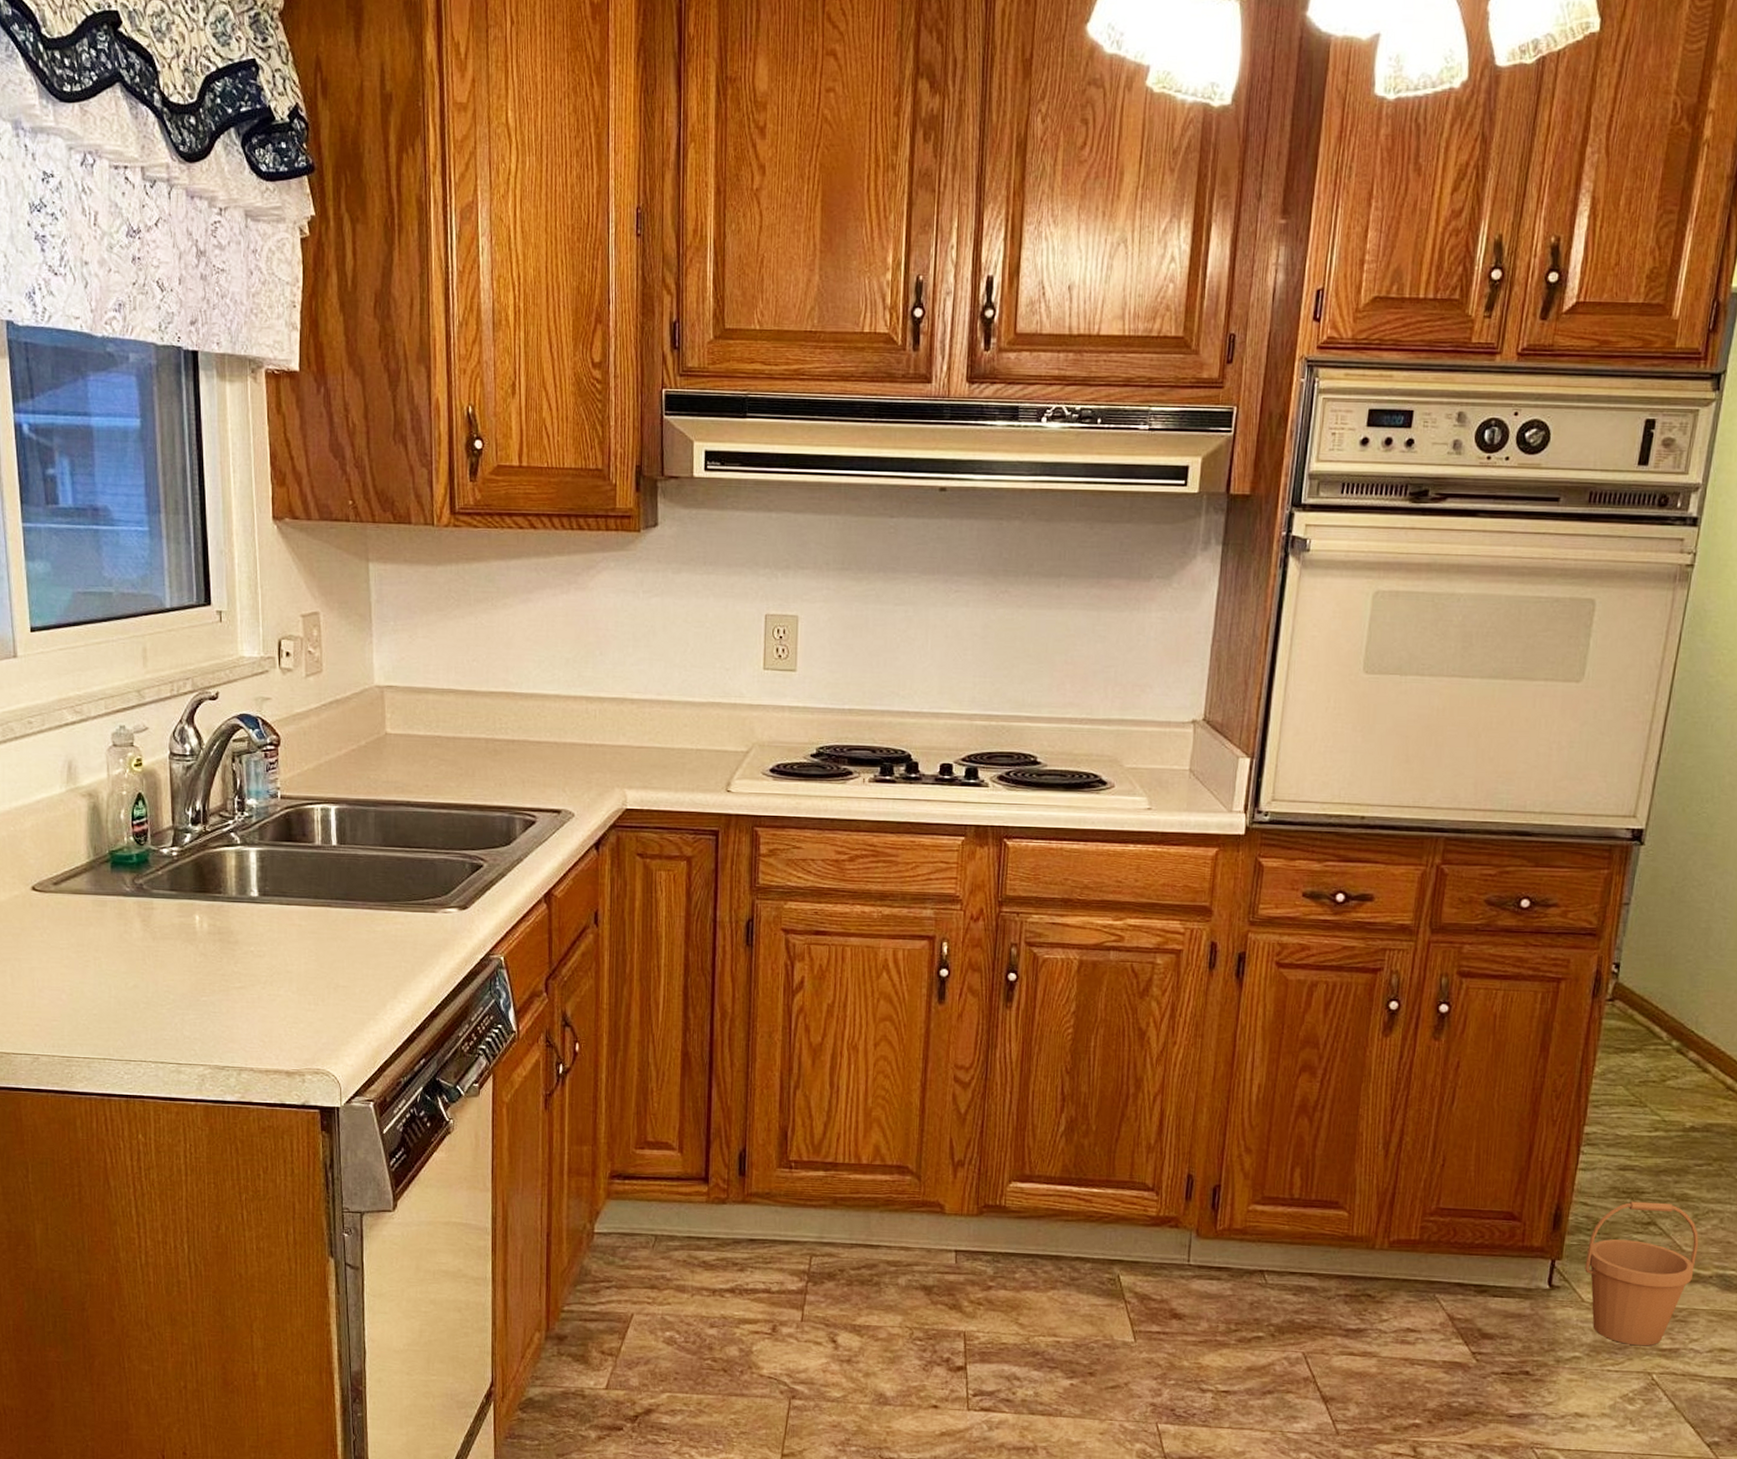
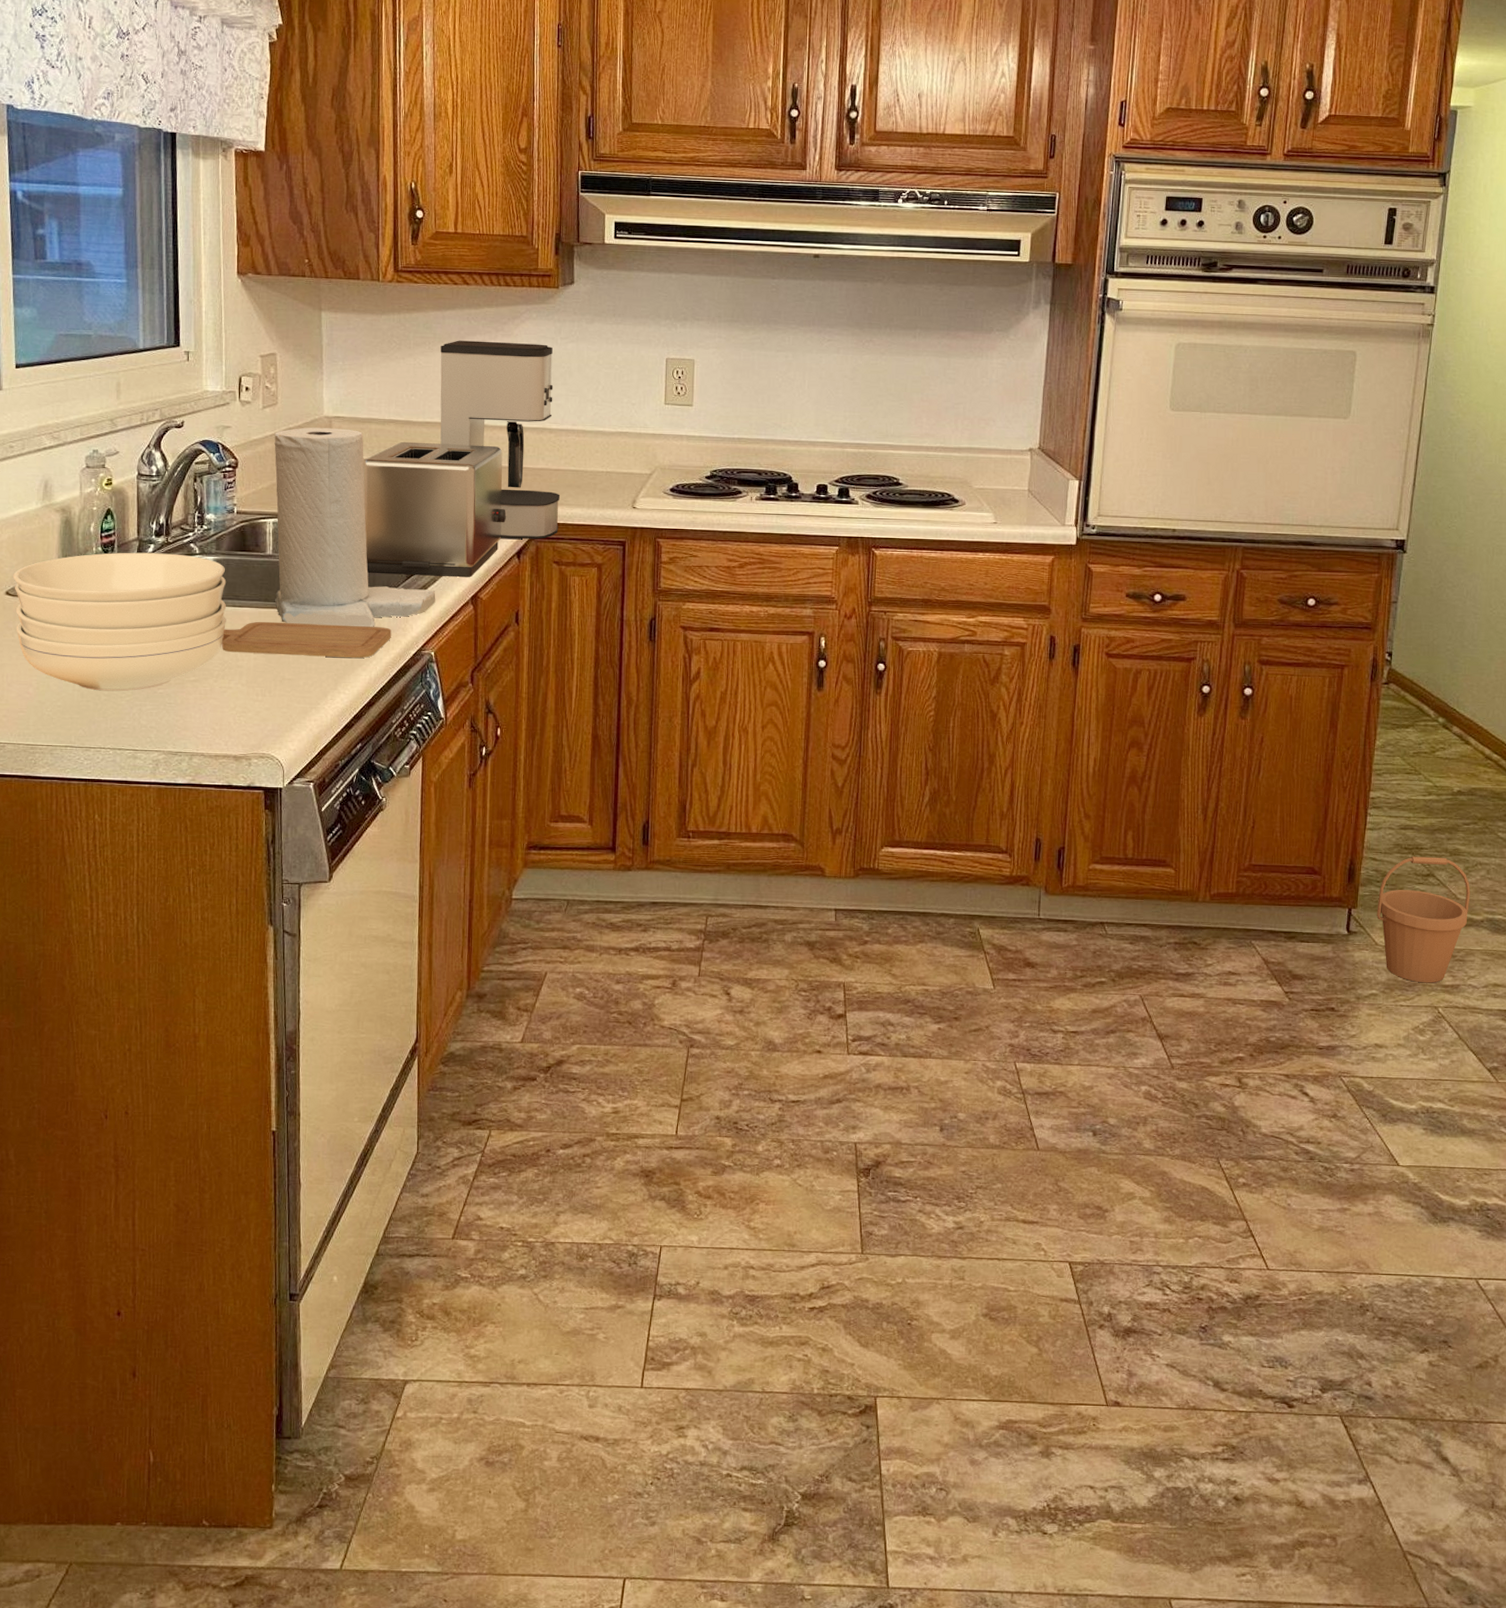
bowl: none [39,842,273,999] -> present [13,552,227,692]
chopping board: none [269,921,456,963] -> present [222,621,392,658]
paper towel: none [320,698,505,929] -> present [274,427,436,628]
toaster: none [419,714,584,872] -> present [362,441,507,578]
coffee maker: none [505,595,644,828] -> present [440,340,561,539]

